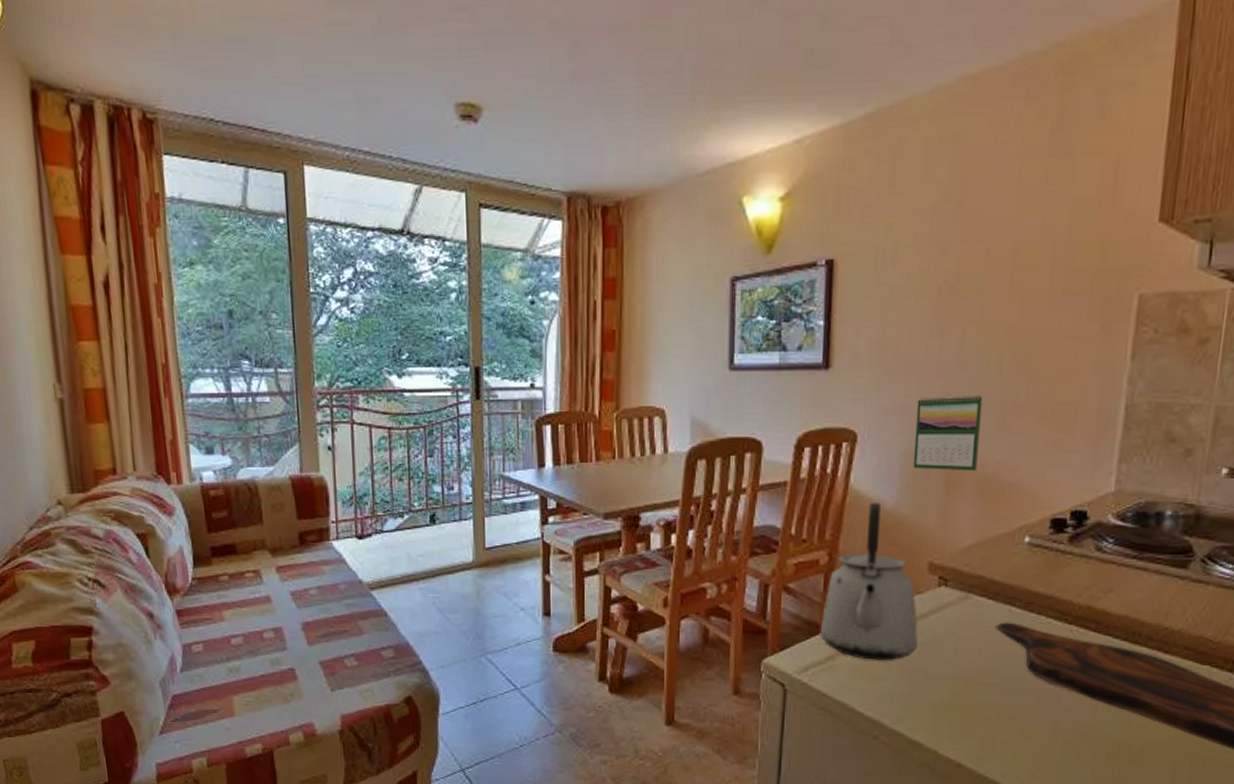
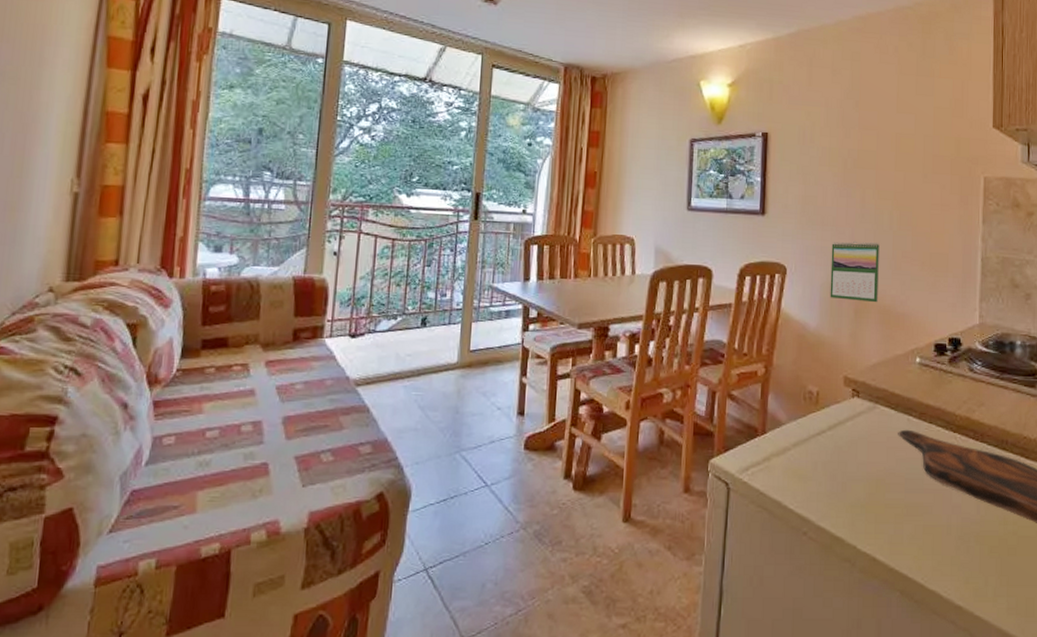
kettle: present [820,503,918,662] -> none [758,325,838,463]

